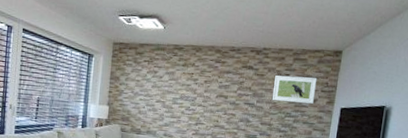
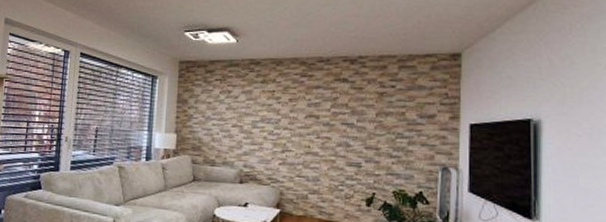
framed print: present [272,75,317,104] -> none [376,87,433,120]

